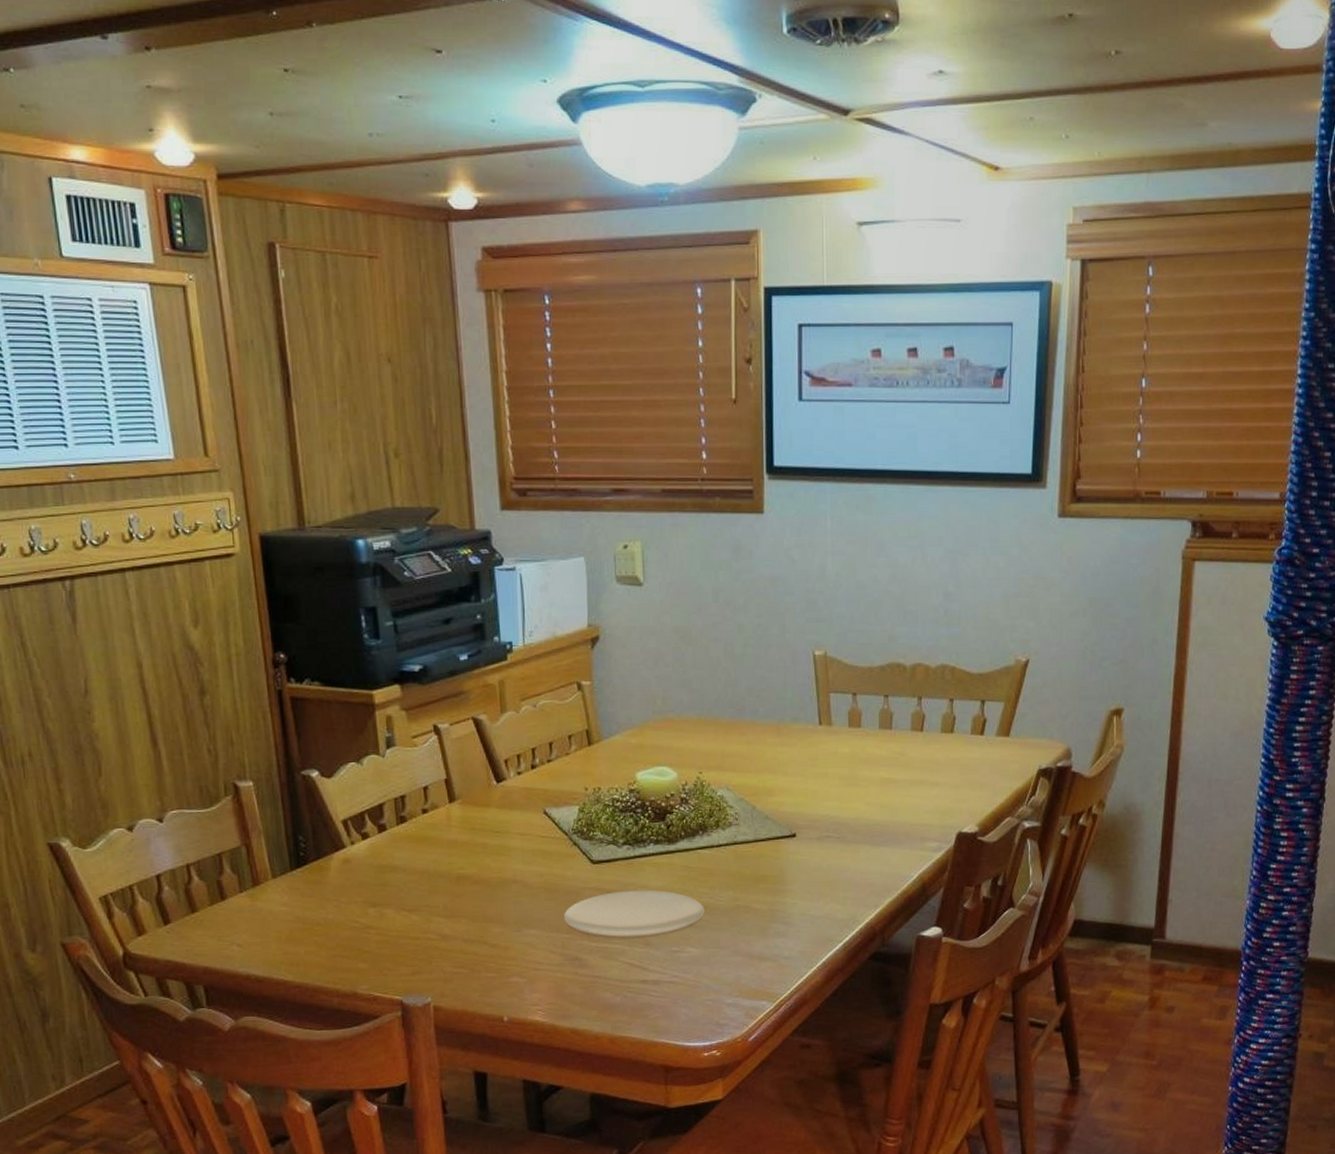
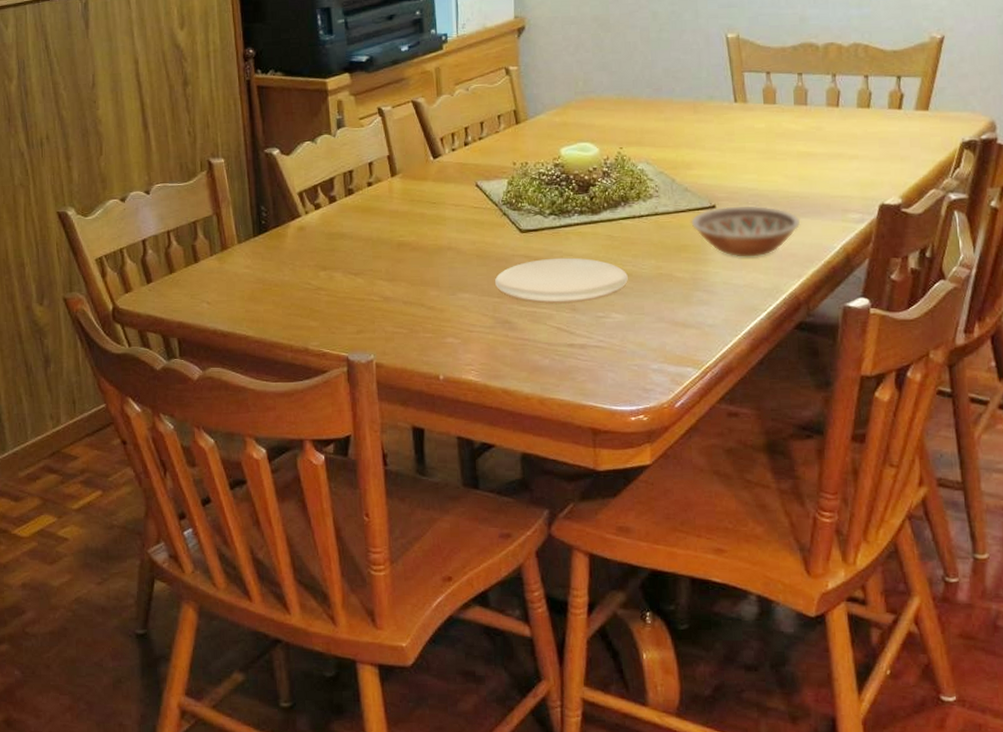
bowl: none [770,834,880,887] -> present [691,205,801,257]

